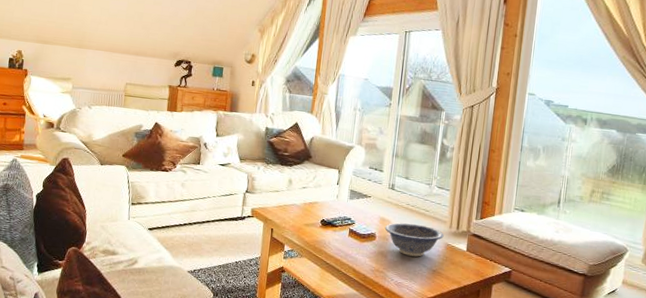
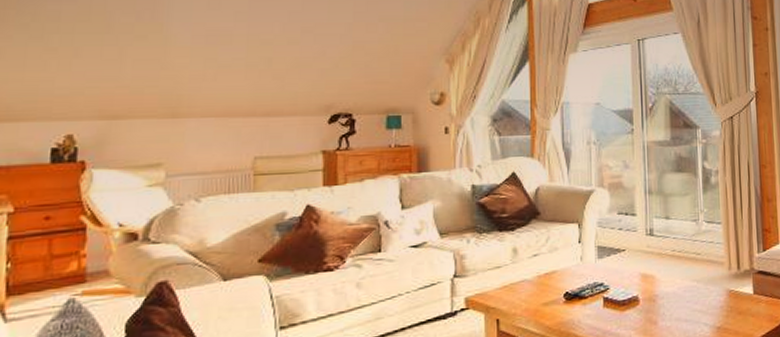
decorative bowl: present [384,222,444,257] -> none [648,272,724,316]

